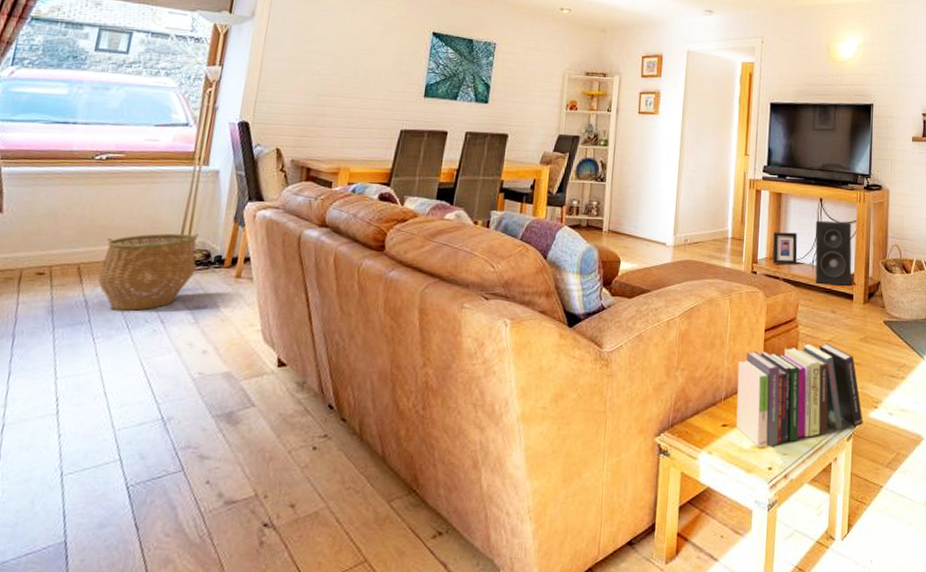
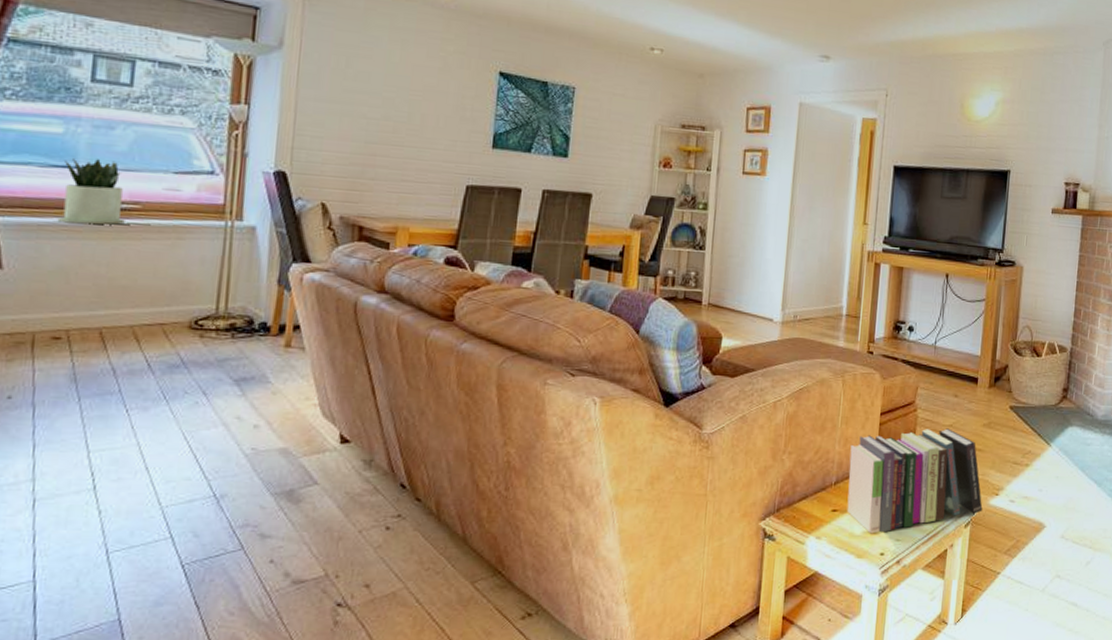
planter: none [53,116,111,173] -> present [57,159,125,226]
basket: present [97,233,199,312] -> none [123,296,238,382]
picture frame: present [772,232,798,265] -> none [890,309,919,346]
speaker: present [815,220,852,286] -> none [937,298,980,369]

